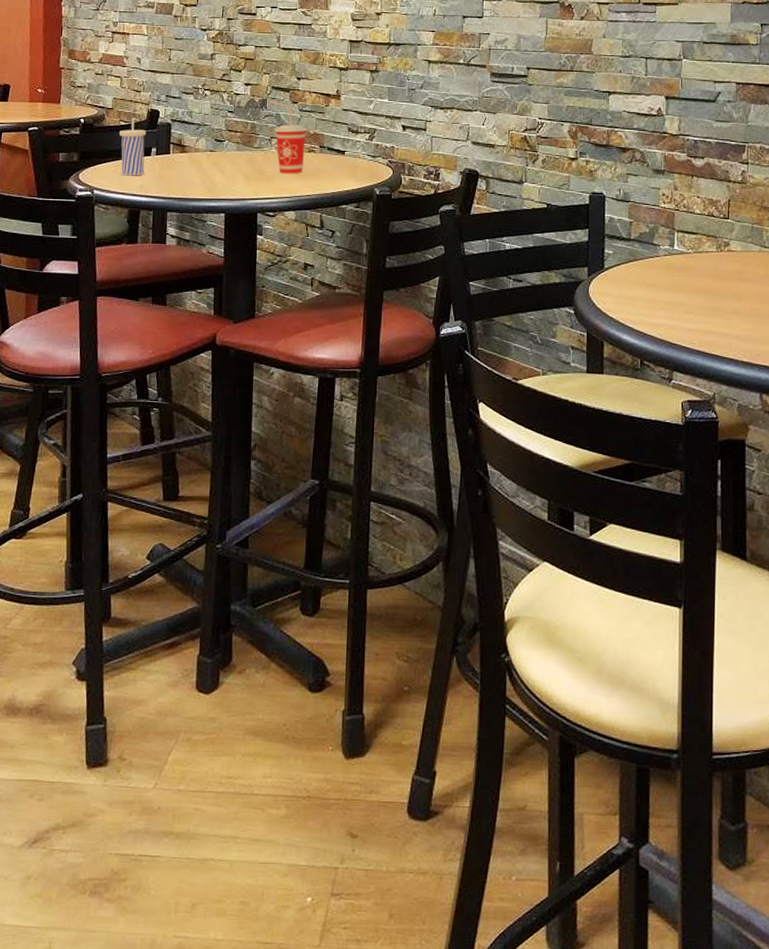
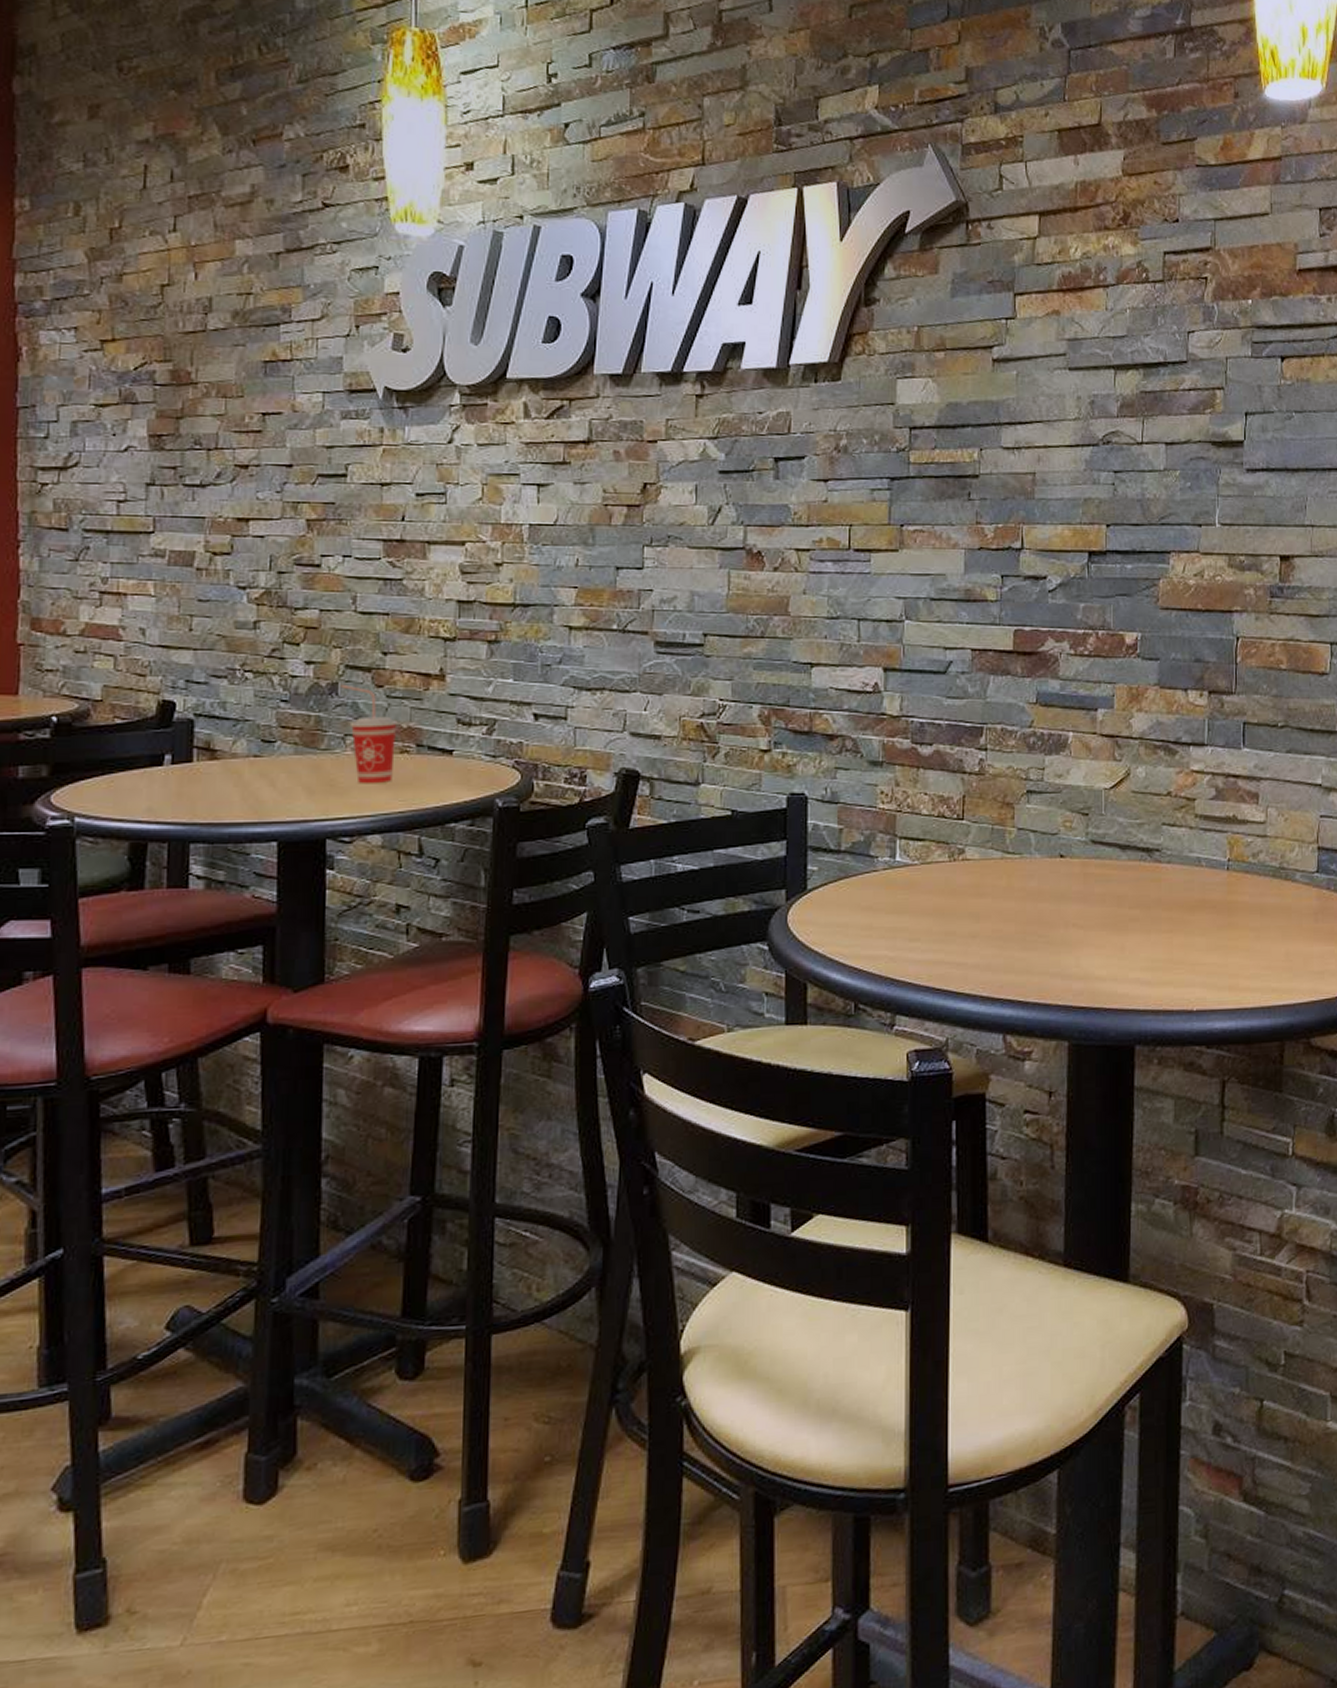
beverage cup: present [119,117,147,176] -> none [114,711,157,795]

